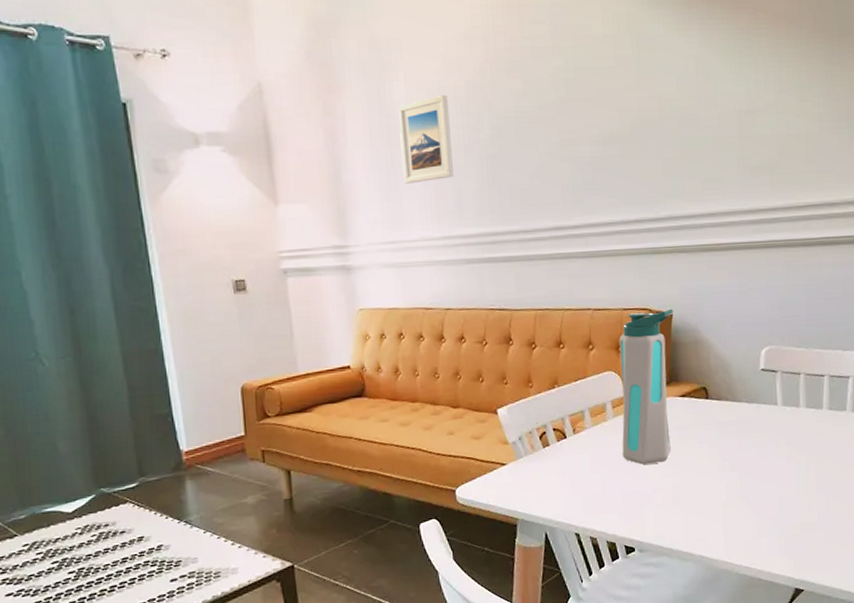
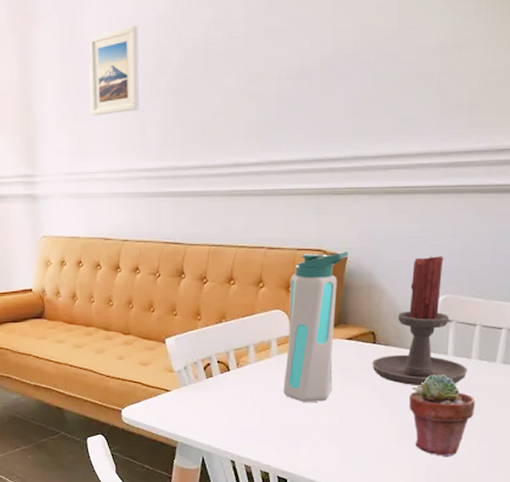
candle holder: none [707,308,798,439] -> present [372,256,468,386]
potted succulent: none [746,424,809,509] -> present [409,374,475,457]

